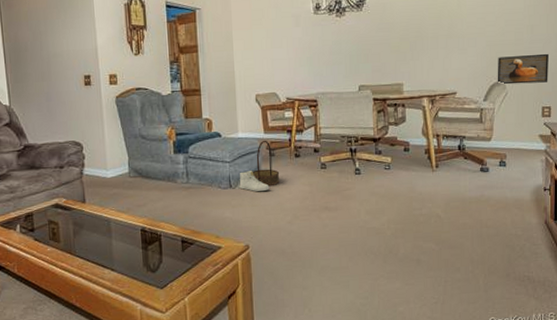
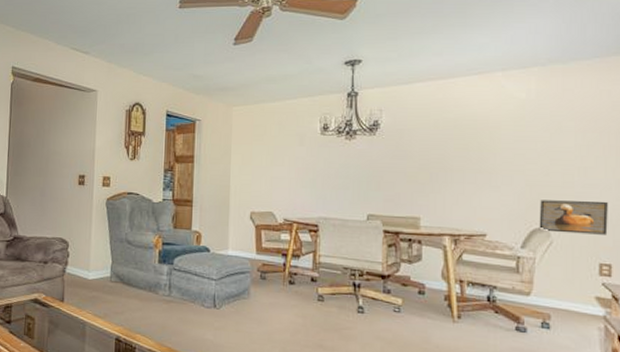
sneaker: present [239,170,270,192] -> none [224,291,258,317]
basket: present [252,140,280,186] -> none [239,261,270,312]

